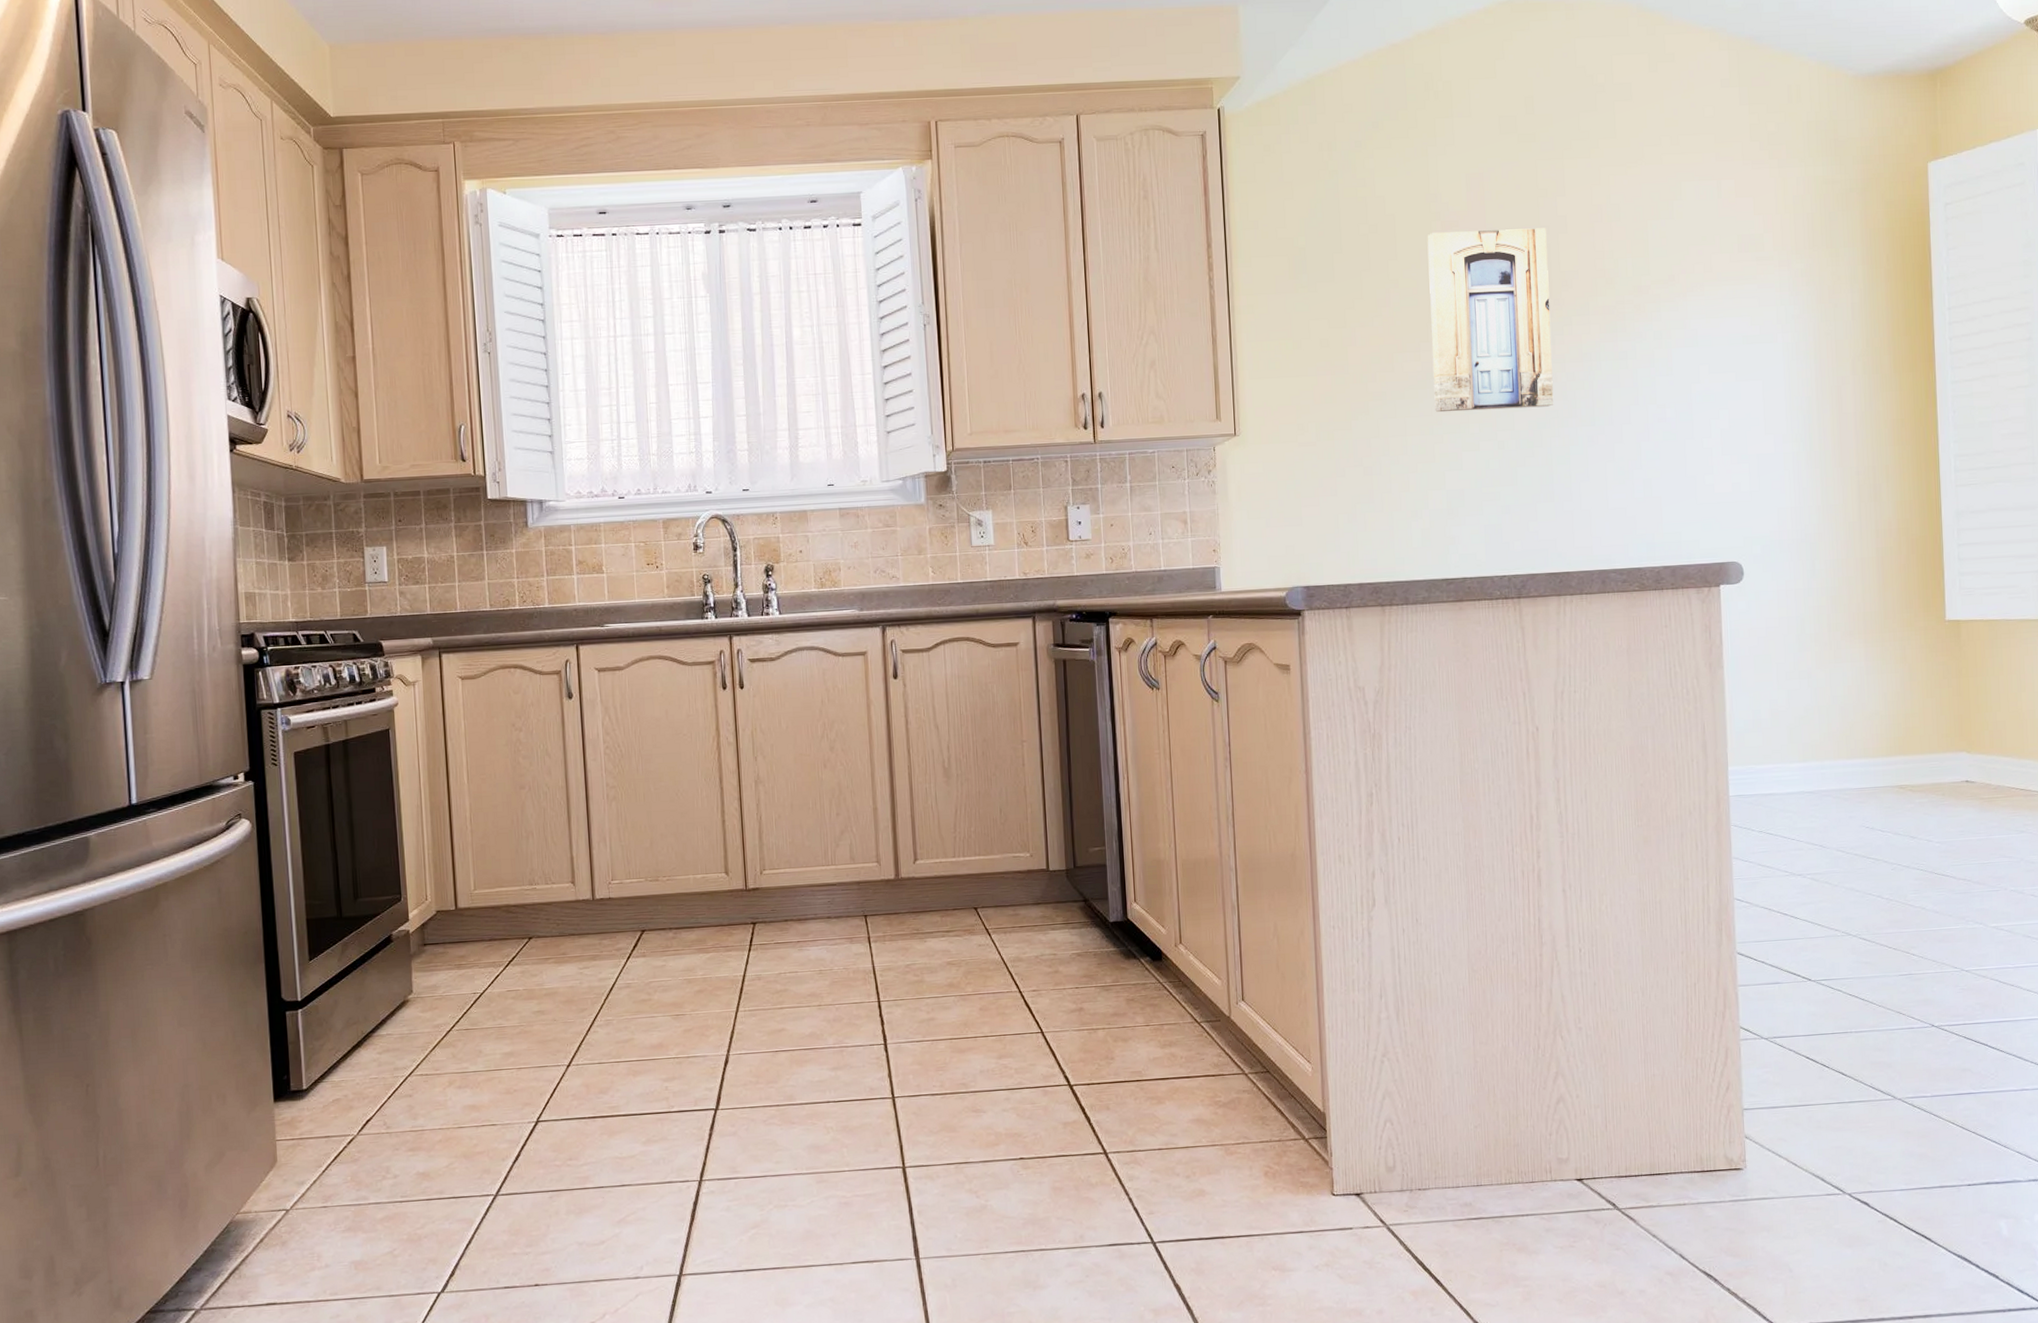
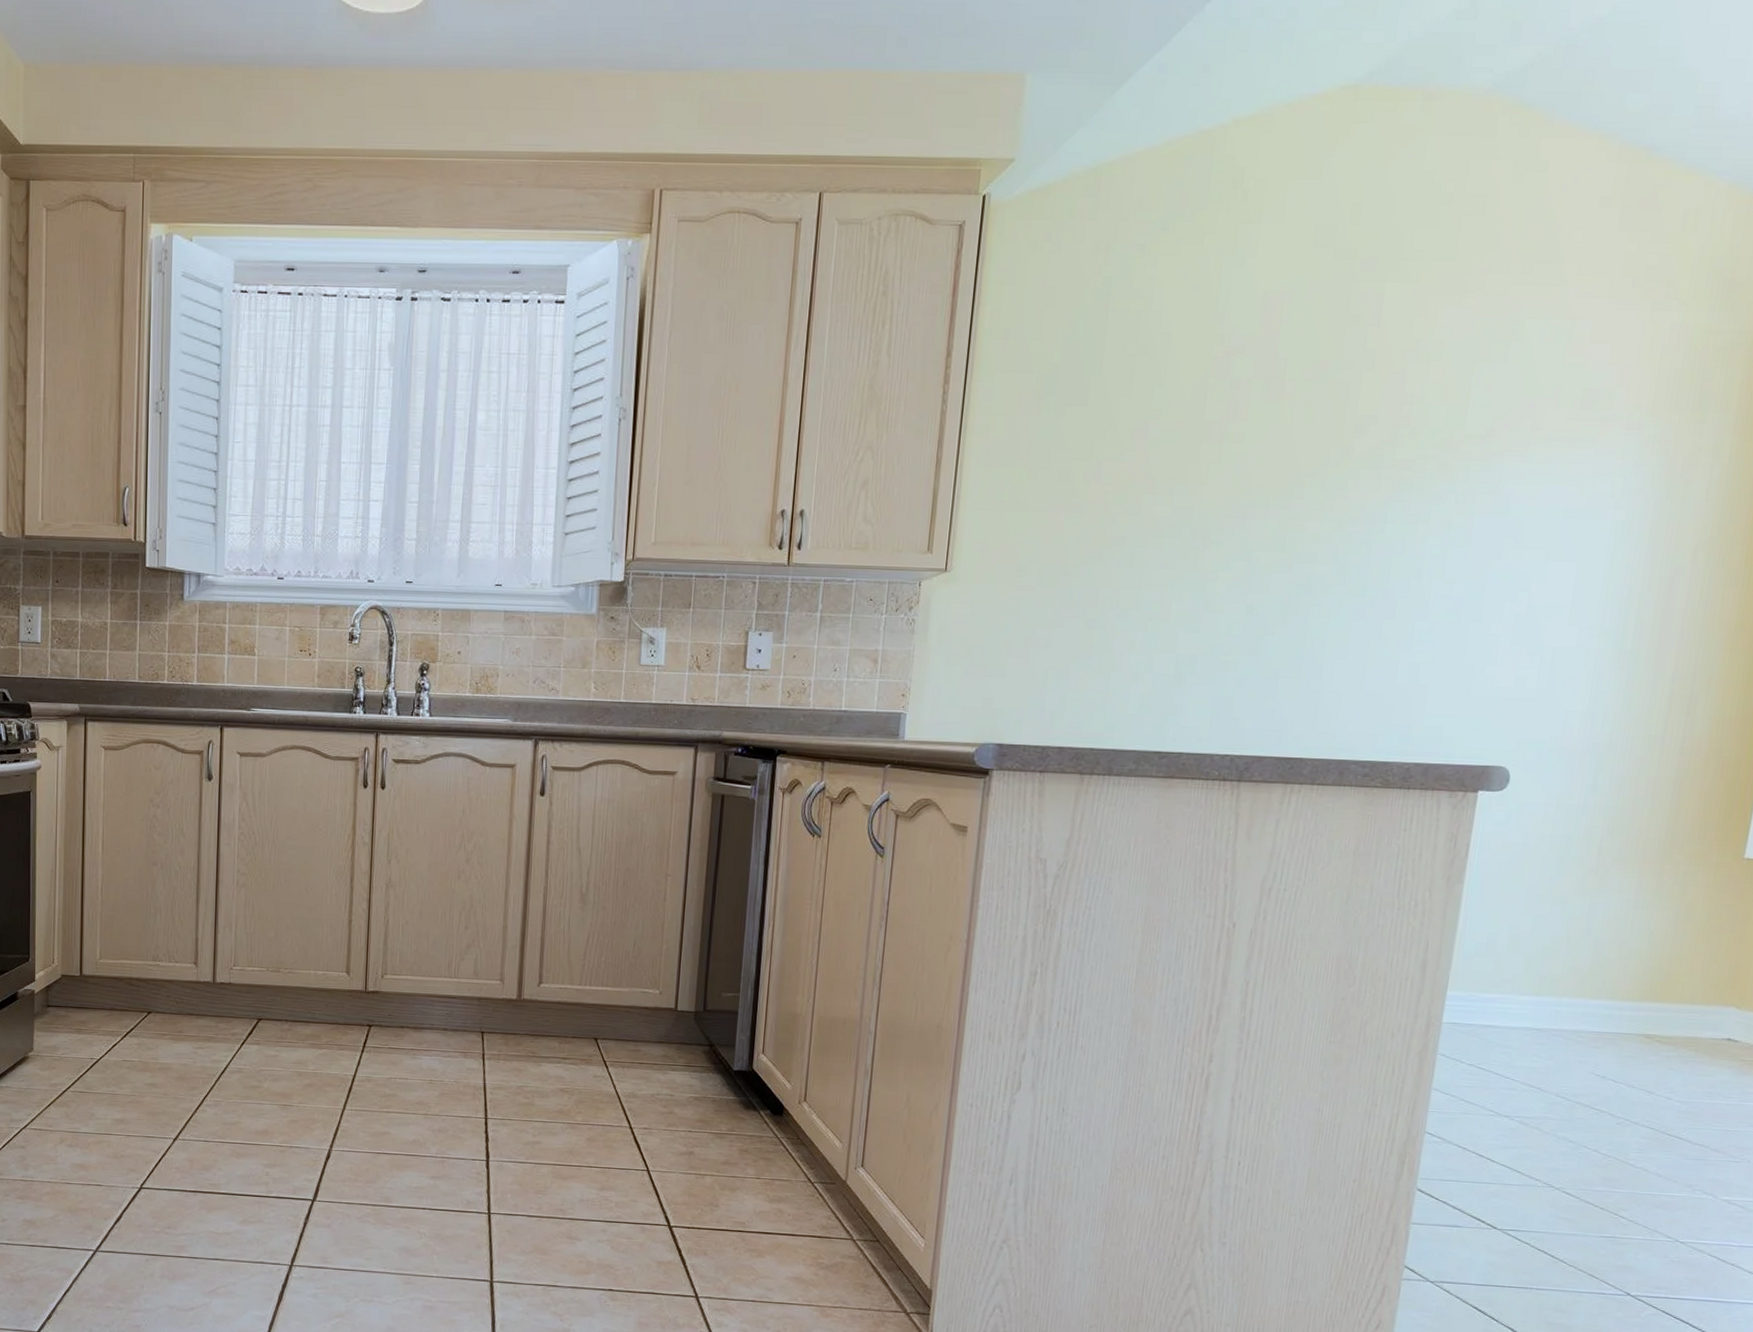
wall art: present [1427,228,1554,413] -> none [1179,358,1349,571]

